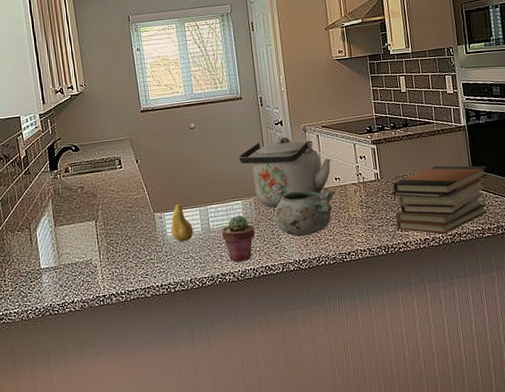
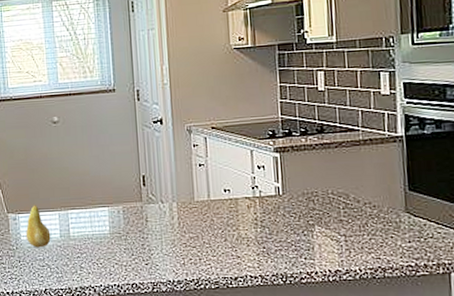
potted succulent: present [222,214,255,262] -> none [83,223,122,275]
kettle: present [238,136,331,208] -> none [107,137,220,219]
decorative bowl: present [270,182,335,237] -> none [143,190,223,254]
book stack: present [392,165,488,234] -> none [296,183,430,267]

